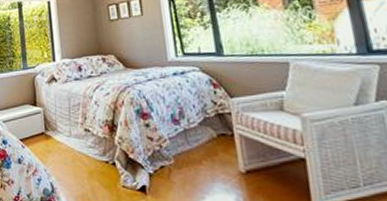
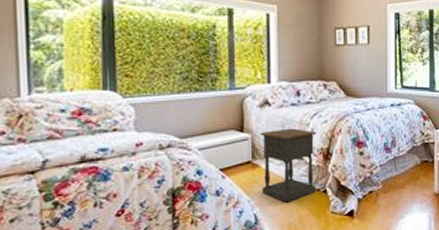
nightstand: none [50,101,105,173] -> present [260,128,317,203]

